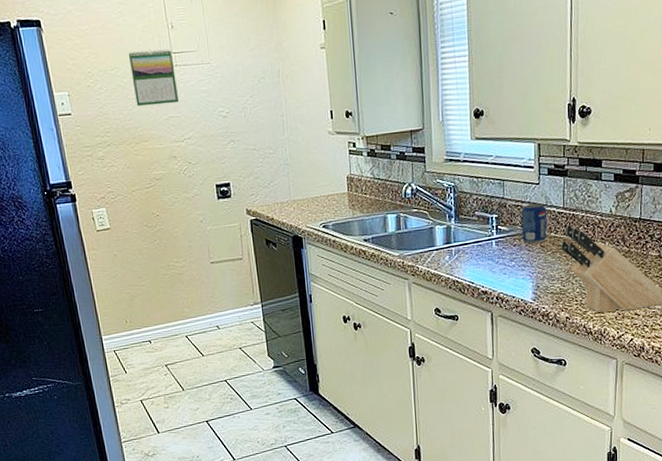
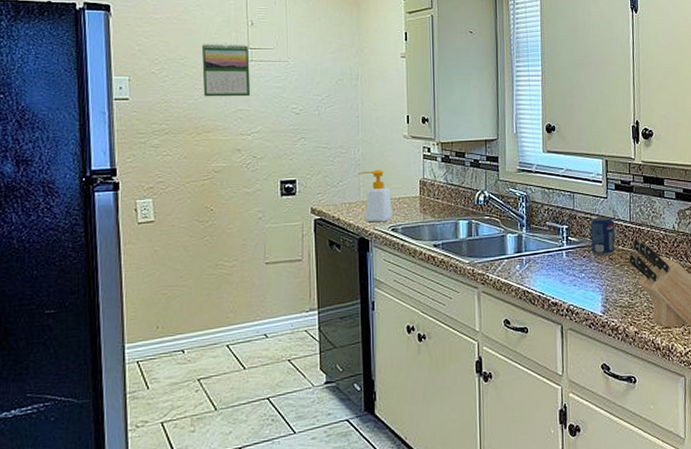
soap bottle: none [288,167,323,221] -> present [359,169,393,223]

